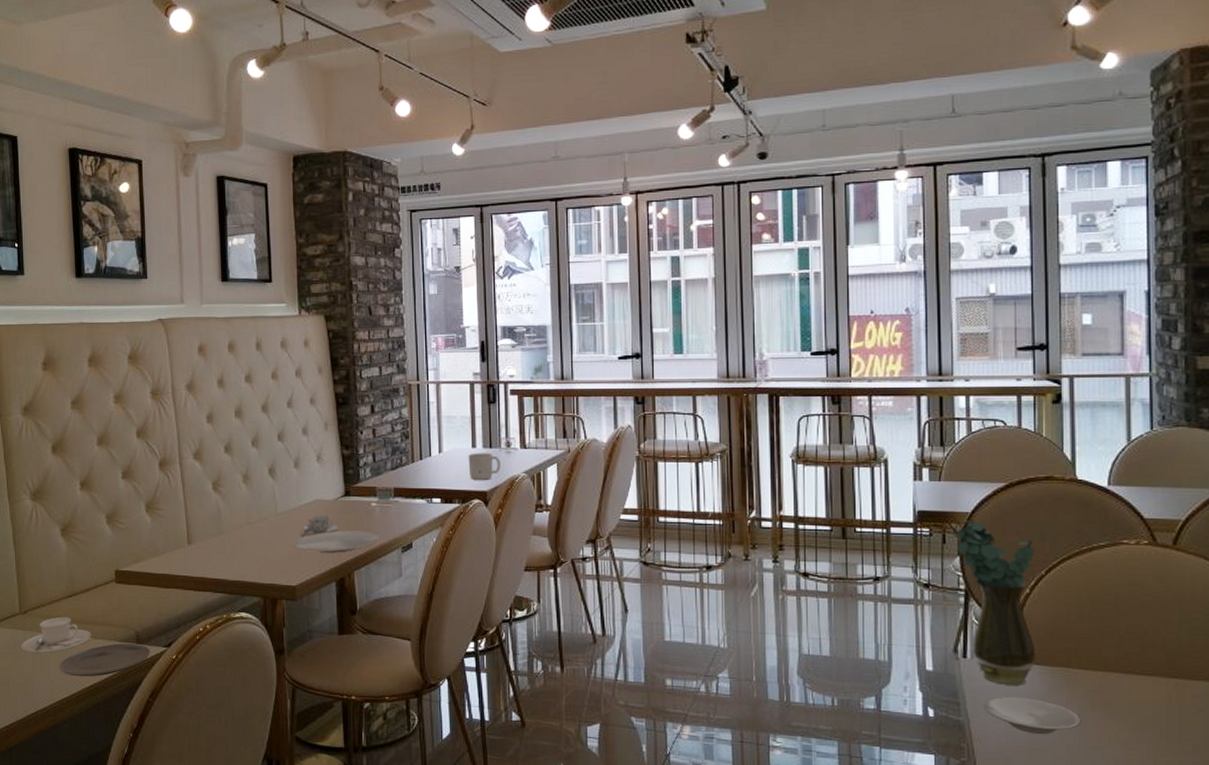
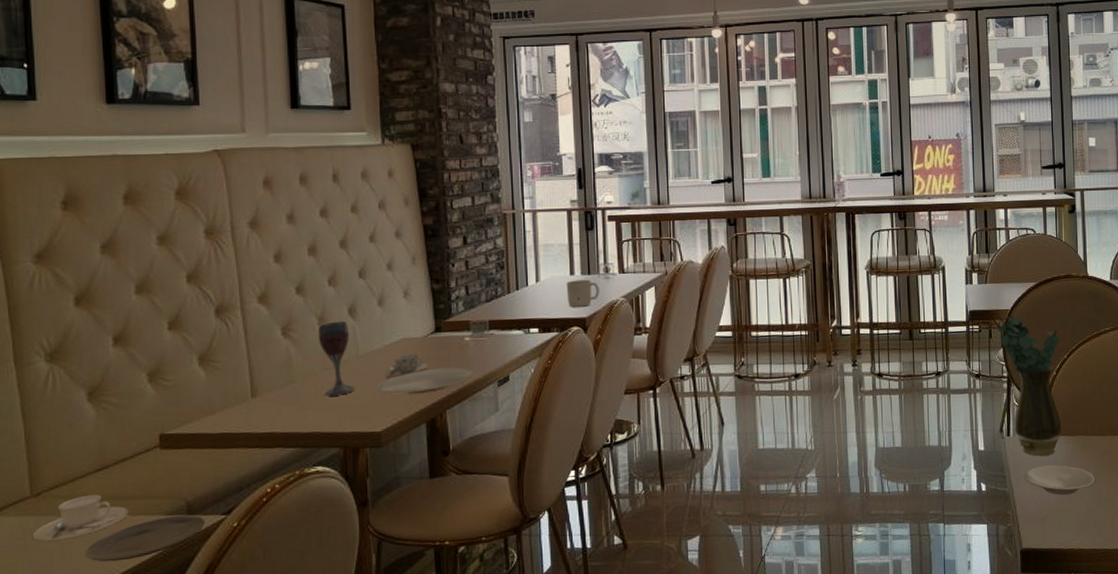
cup: none [242,480,273,549] -> present [317,320,354,396]

